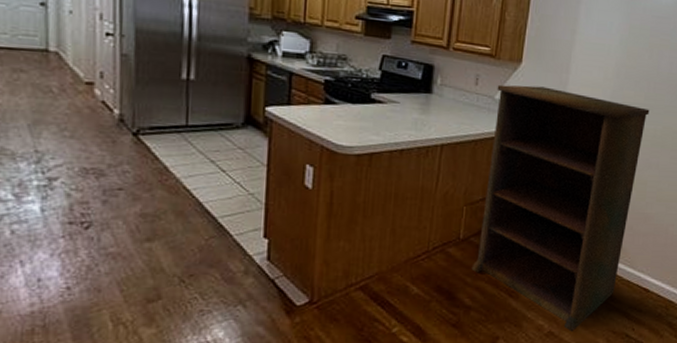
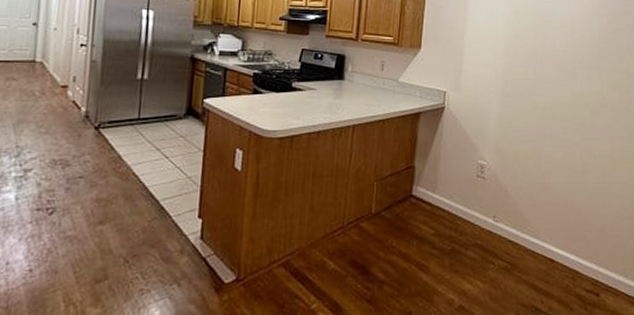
shelving unit: present [471,84,650,332] -> none [383,68,539,306]

